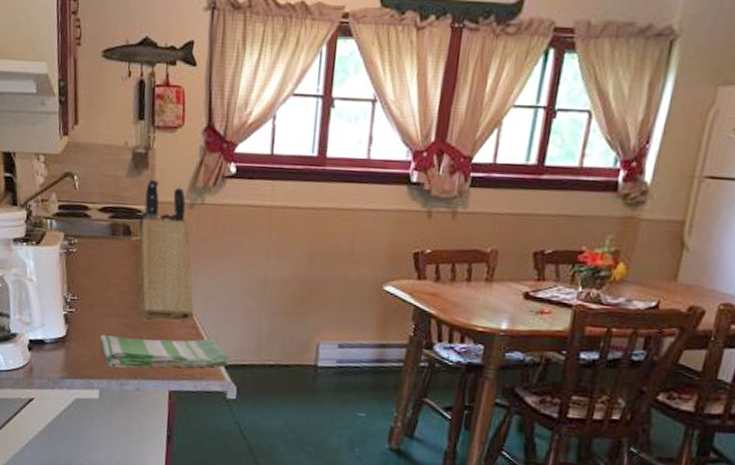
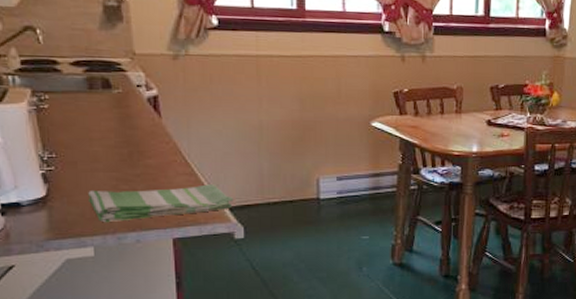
knife block: present [136,179,194,323] -> none [119,31,190,172]

